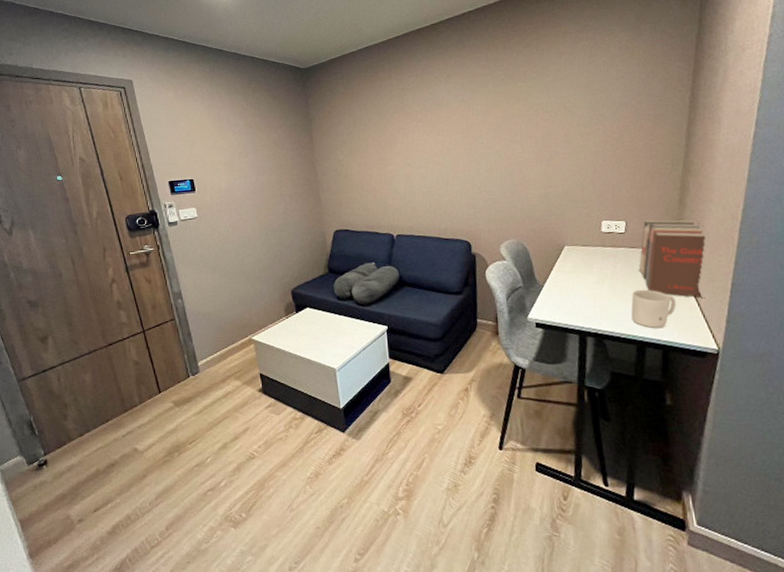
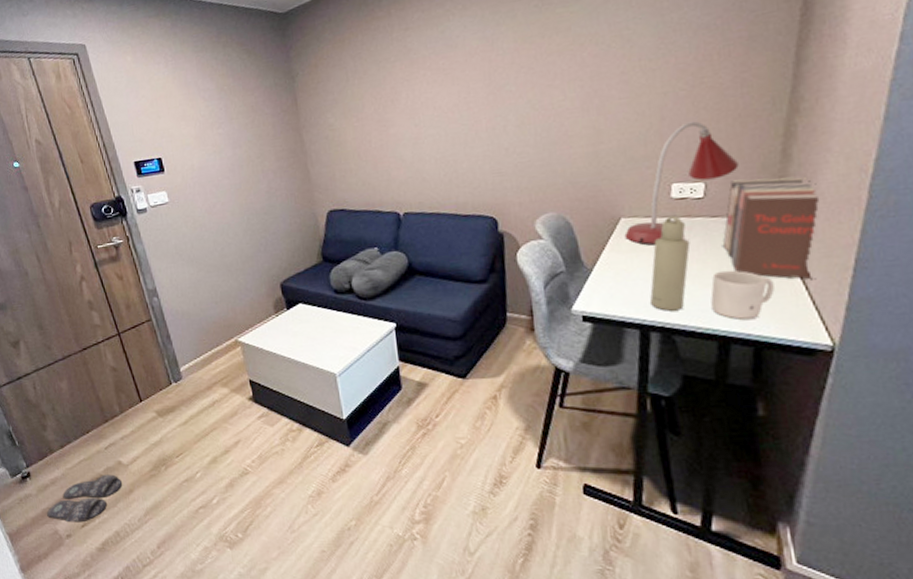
slippers: none [61,461,136,508] -> present [47,474,122,523]
desk lamp: none [567,174,649,268] -> present [624,121,739,246]
bottle: none [586,245,616,320] -> present [650,215,691,311]

